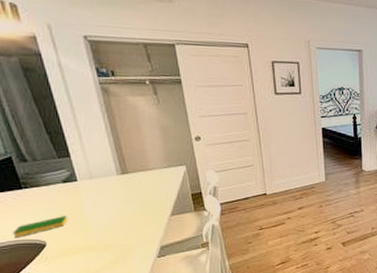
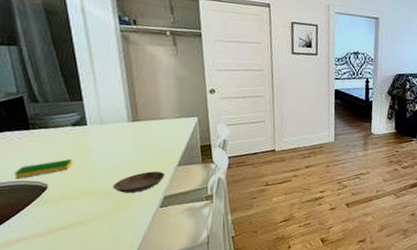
saucer: none [110,223,159,246] -> present [113,171,164,194]

